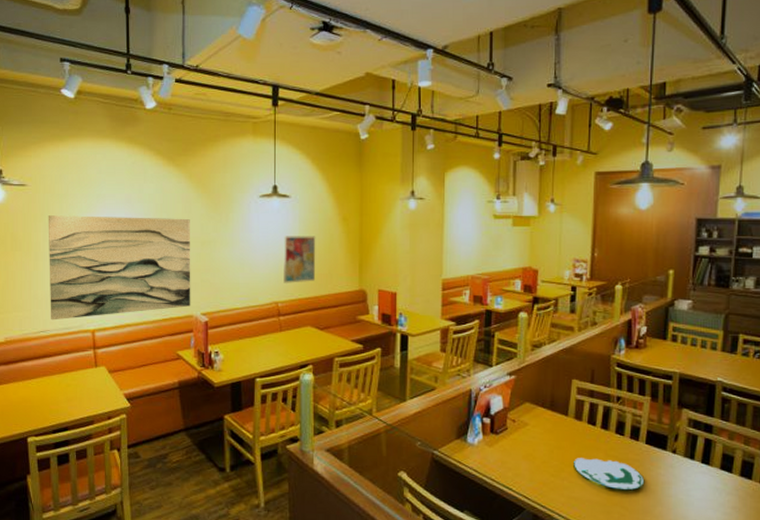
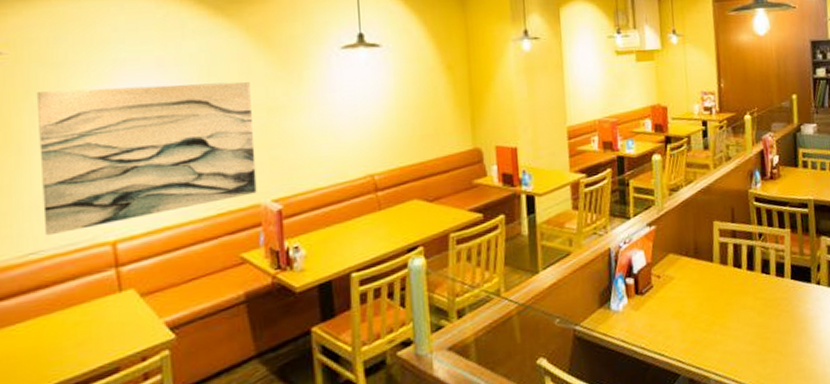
wall art: present [284,236,316,283] -> none [376,90,420,150]
plate: present [574,458,645,490] -> none [724,302,795,334]

